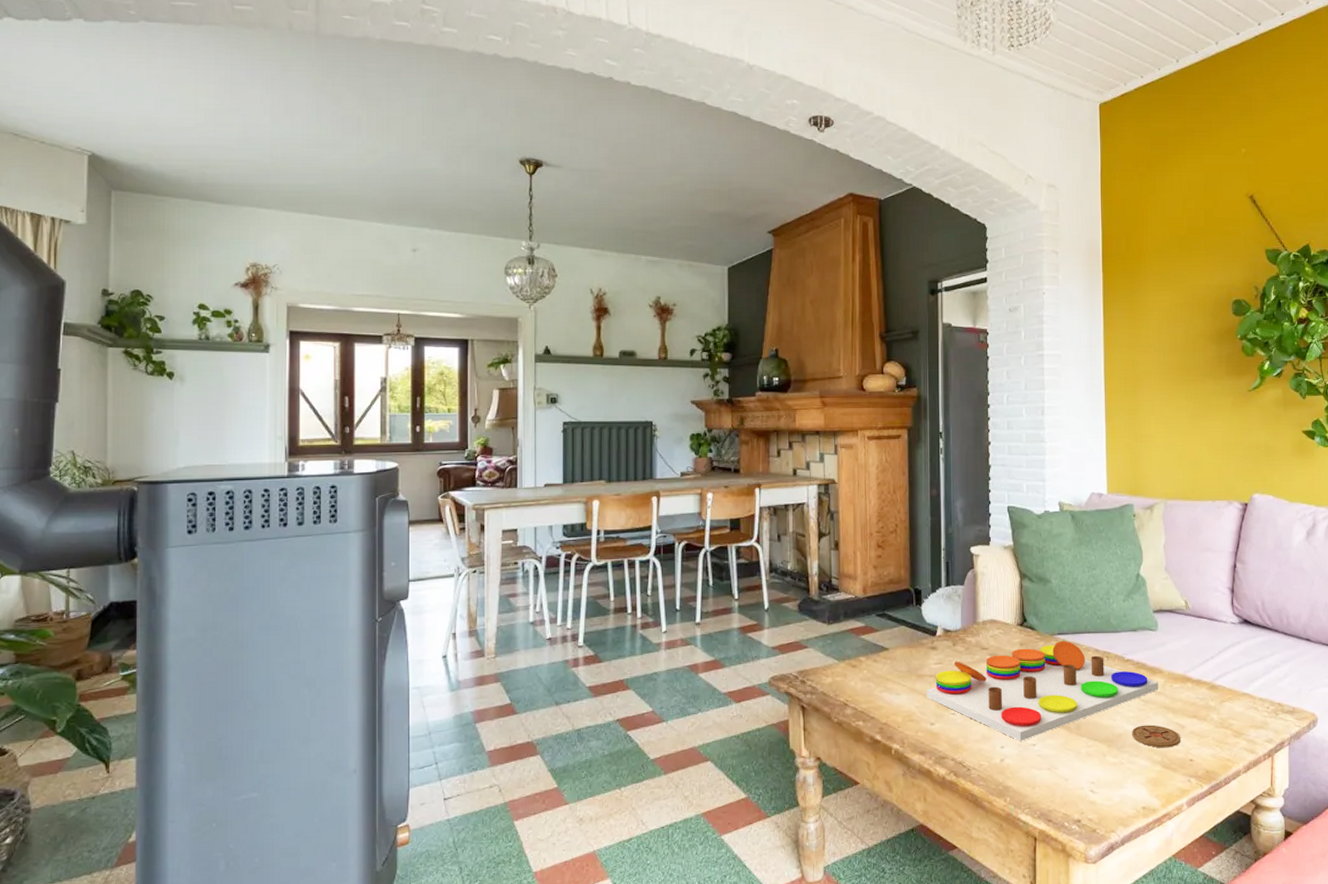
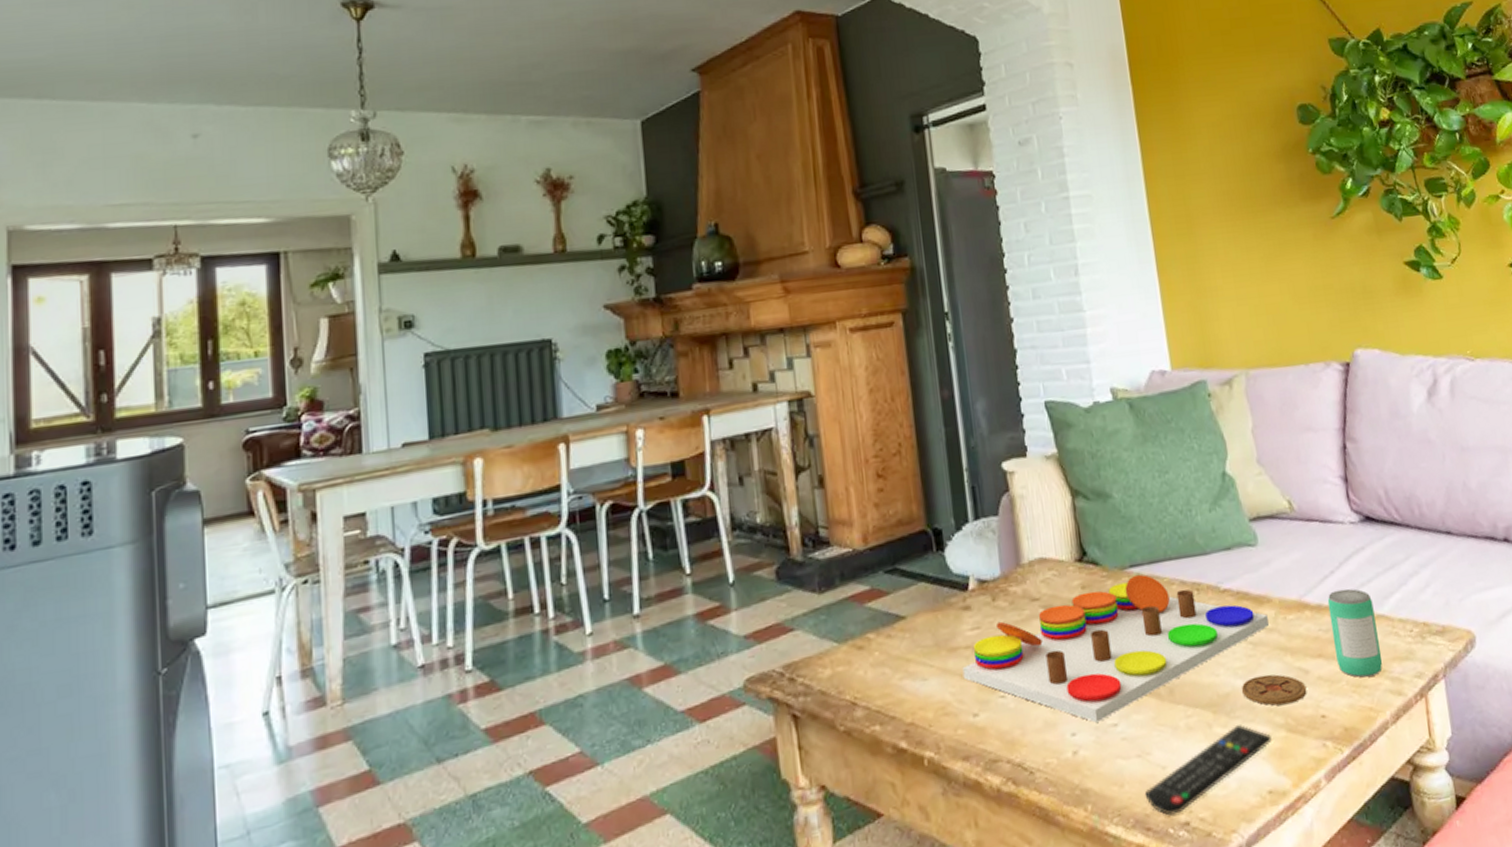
remote control: none [1050,757,1149,814] -> present [1144,724,1272,816]
beverage can: none [1206,671,1243,737] -> present [1327,588,1383,678]

